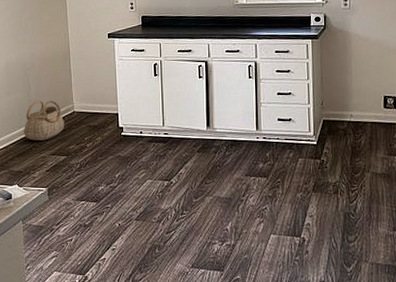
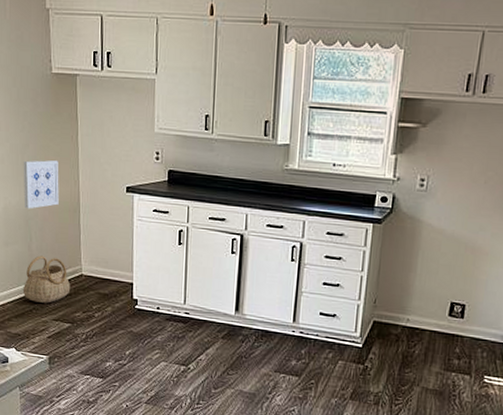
wall art: none [21,18,52,62] -> present [23,159,59,209]

